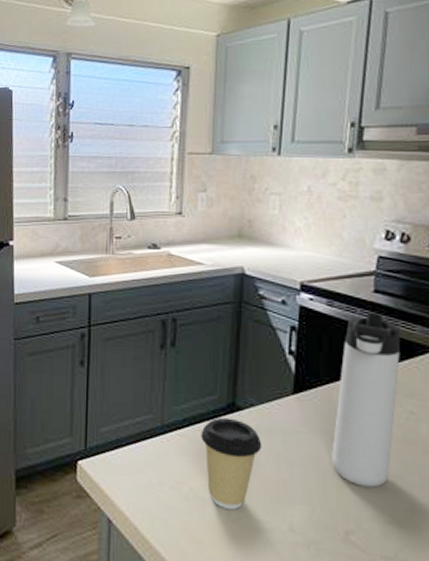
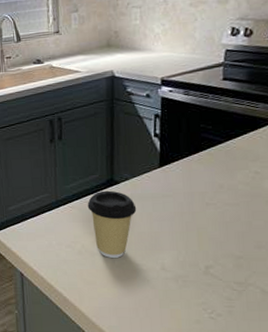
thermos bottle: present [332,312,401,488] -> none [192,96,247,232]

